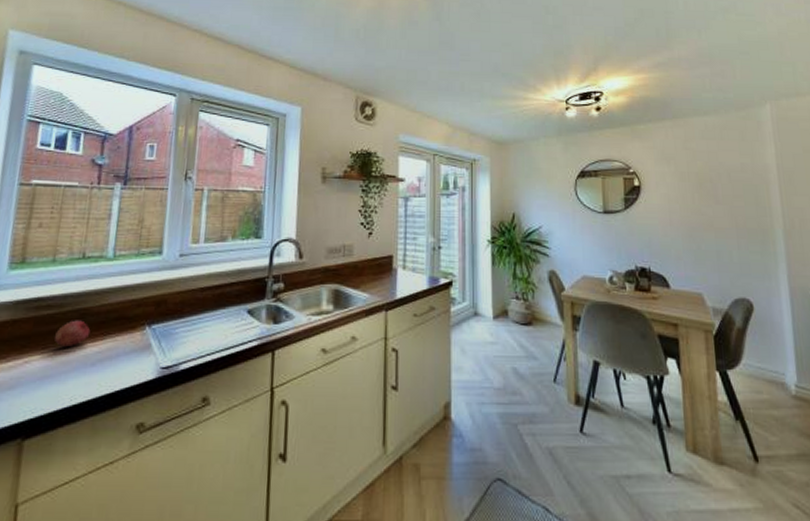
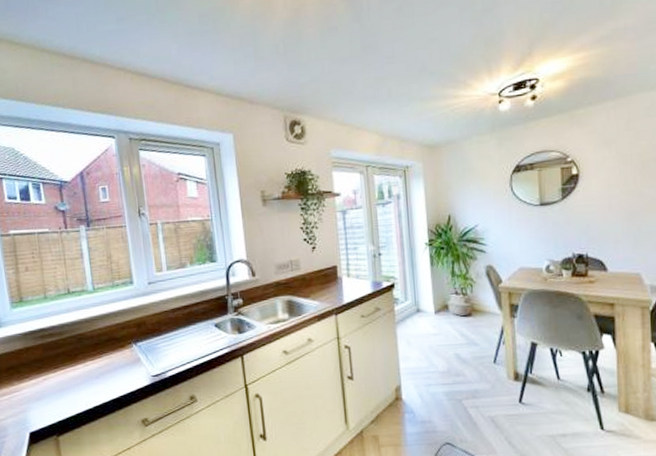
fruit: present [54,320,91,348] -> none [61,344,89,366]

